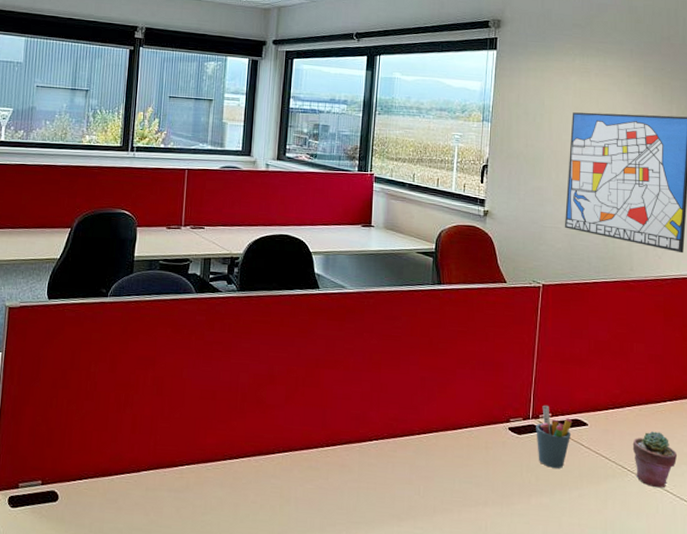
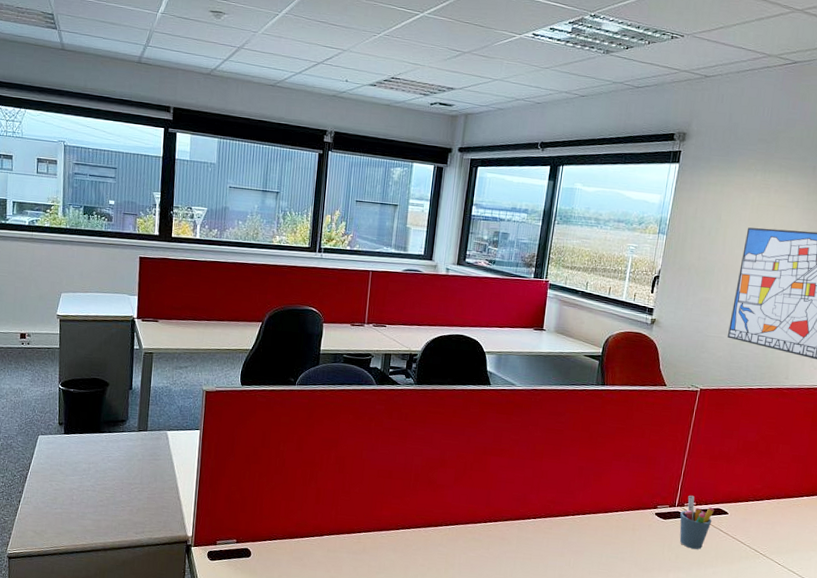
potted succulent: present [632,431,678,488] -> none [767,521,808,570]

